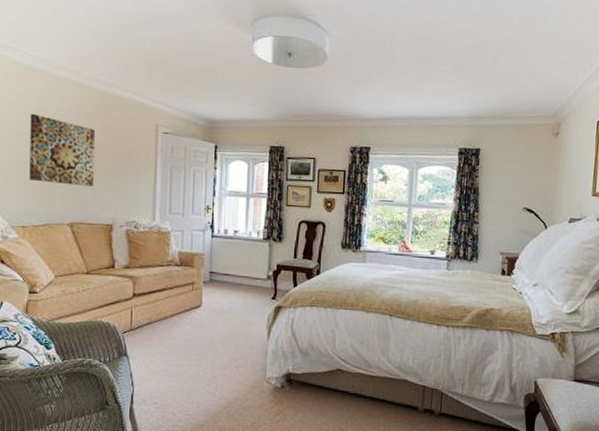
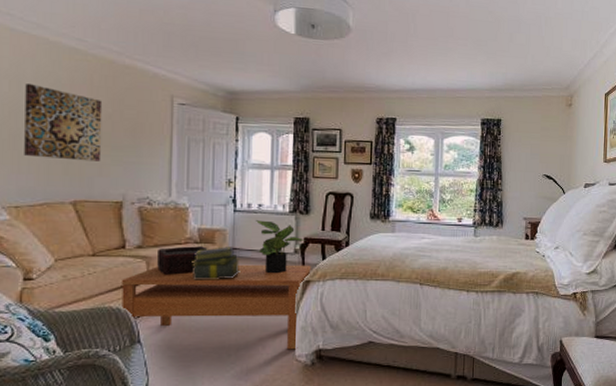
coffee table: none [111,286,283,372] -> present [122,264,311,350]
decorative container: none [142,268,188,295] -> present [157,246,208,275]
stack of books: none [173,270,217,302] -> present [192,247,241,280]
potted plant: none [232,246,278,298] -> present [256,220,305,274]

